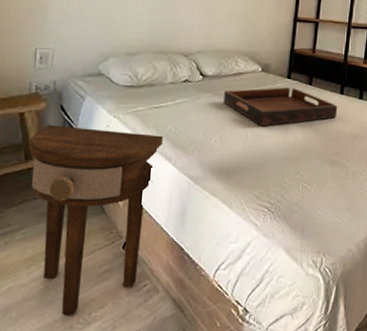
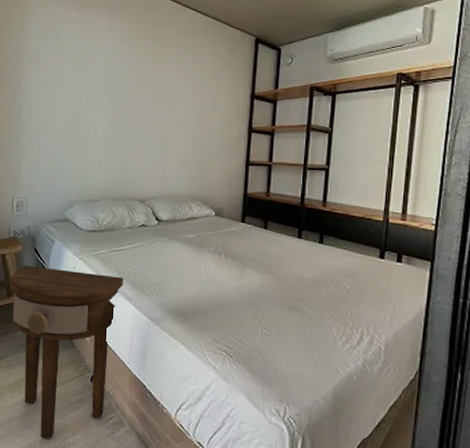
serving tray: present [223,87,338,127] -> none [179,231,296,271]

